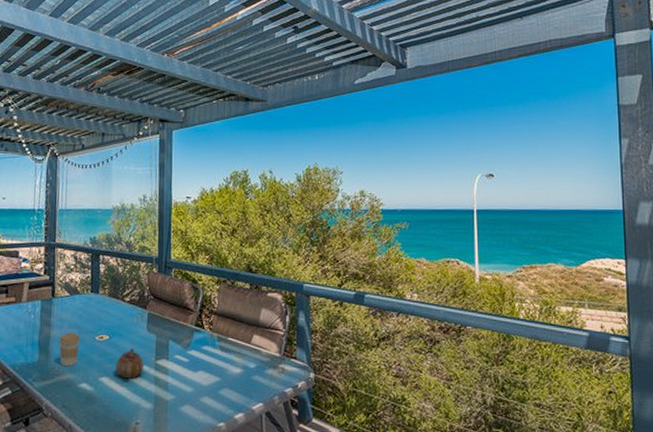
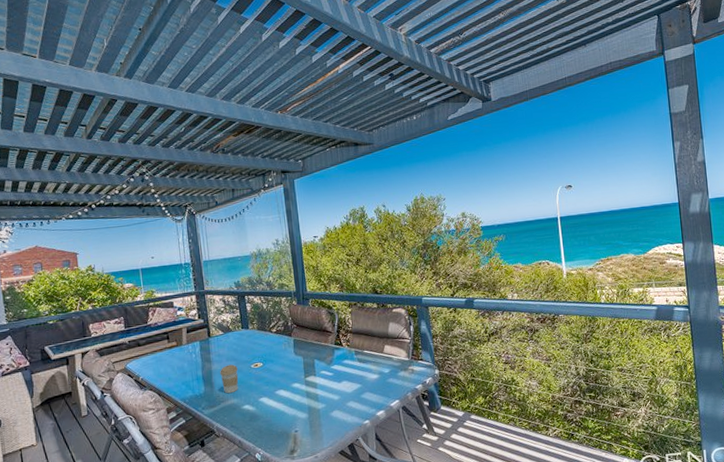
teapot: present [116,348,143,379] -> none [272,370,296,397]

